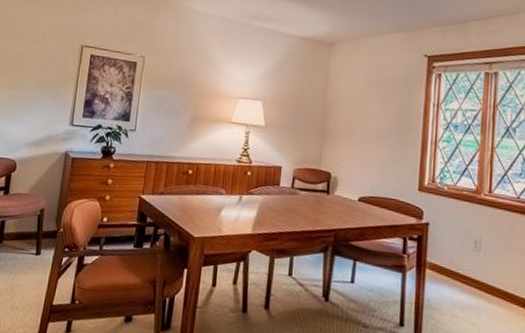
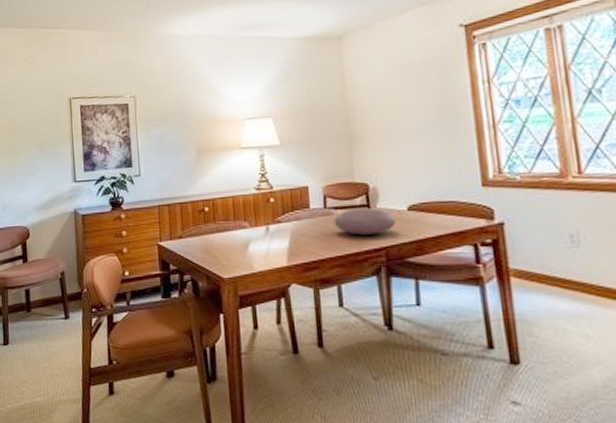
decorative bowl: none [297,192,347,218] -> present [334,208,396,235]

